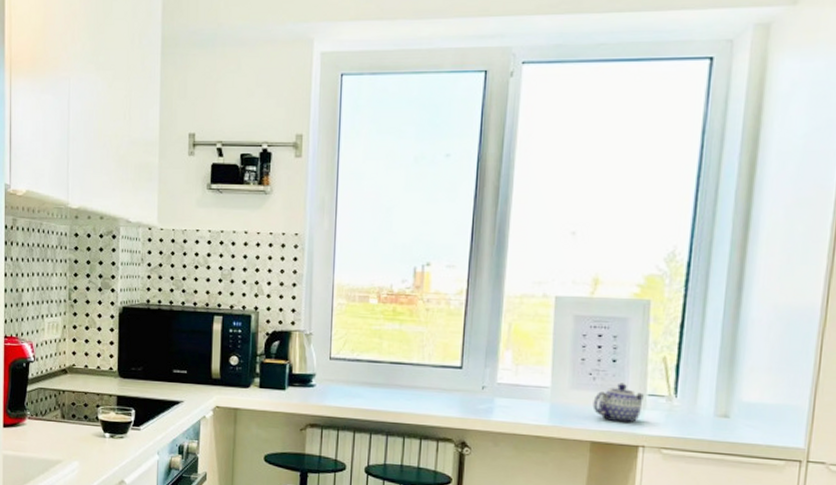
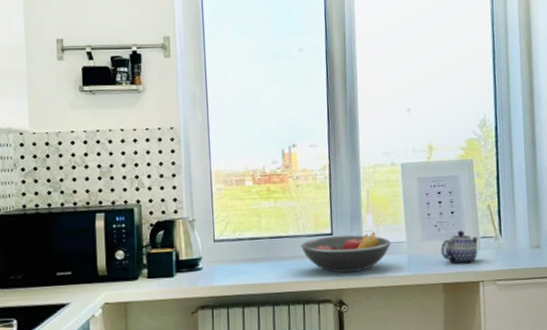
fruit bowl: none [423,369,531,413] -> present [300,231,391,273]

